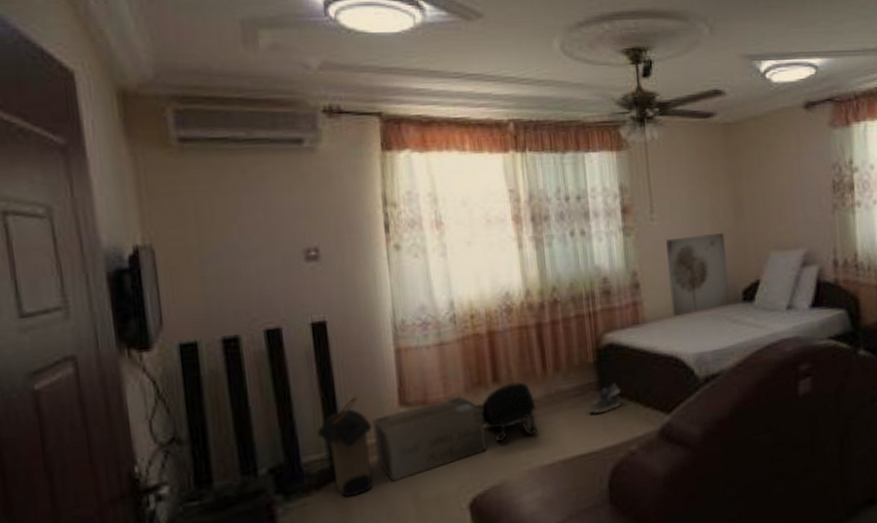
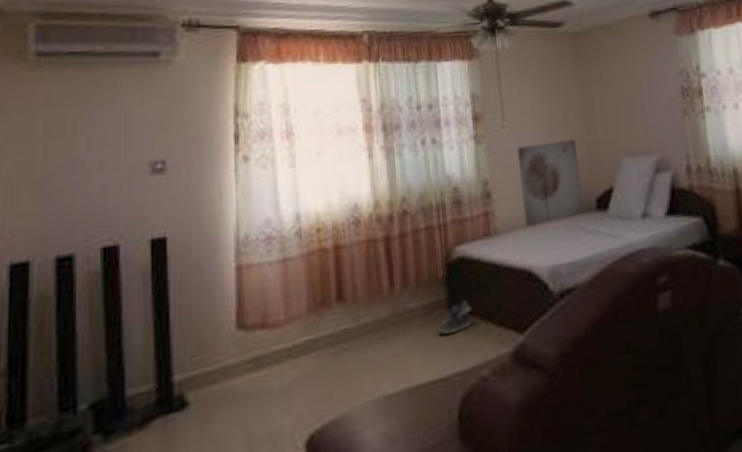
laundry hamper: present [316,396,374,498] -> none [145,319,206,438]
cardboard box: present [372,395,486,482] -> none [206,316,327,417]
backpack: present [477,382,537,442] -> none [319,300,382,368]

